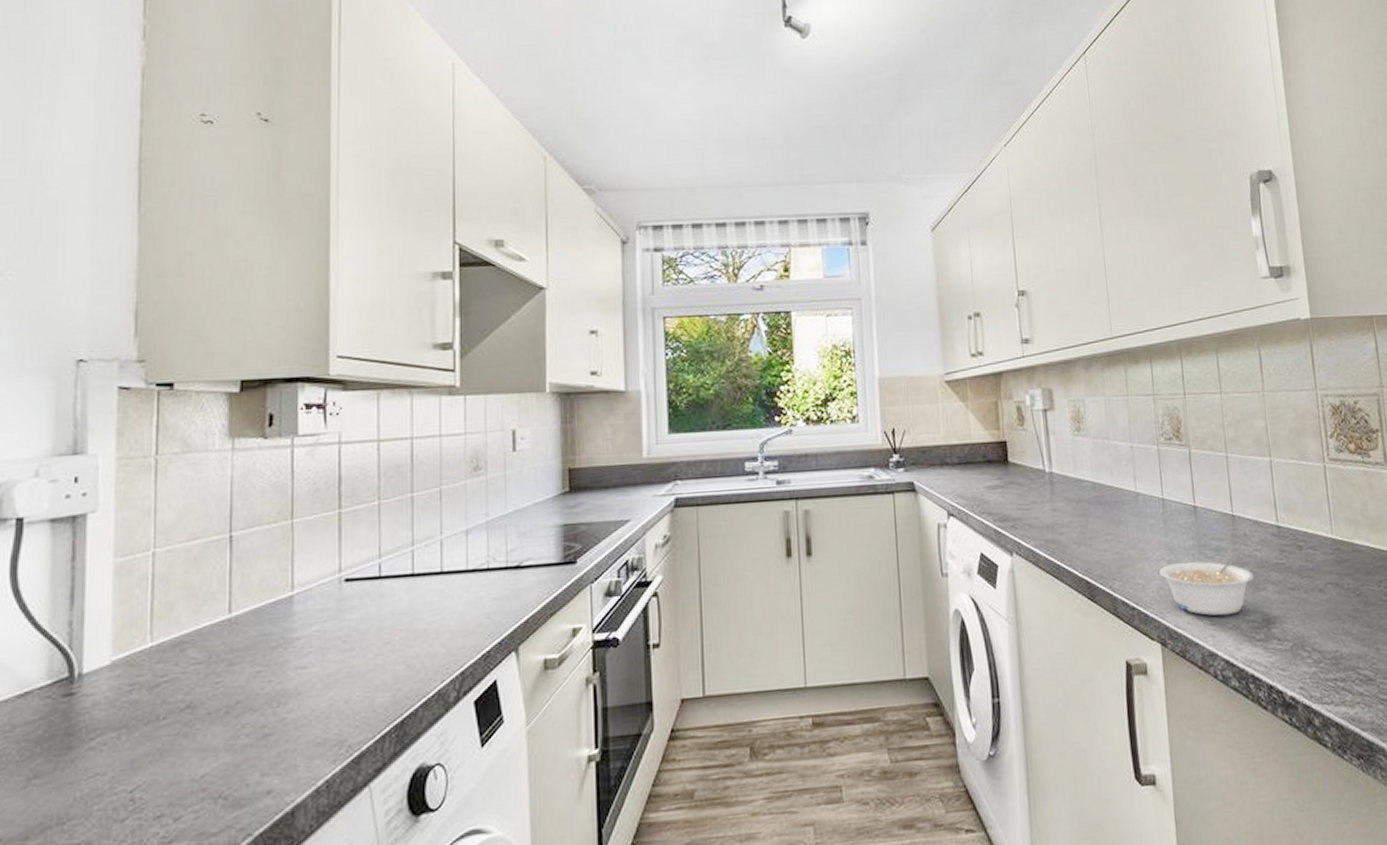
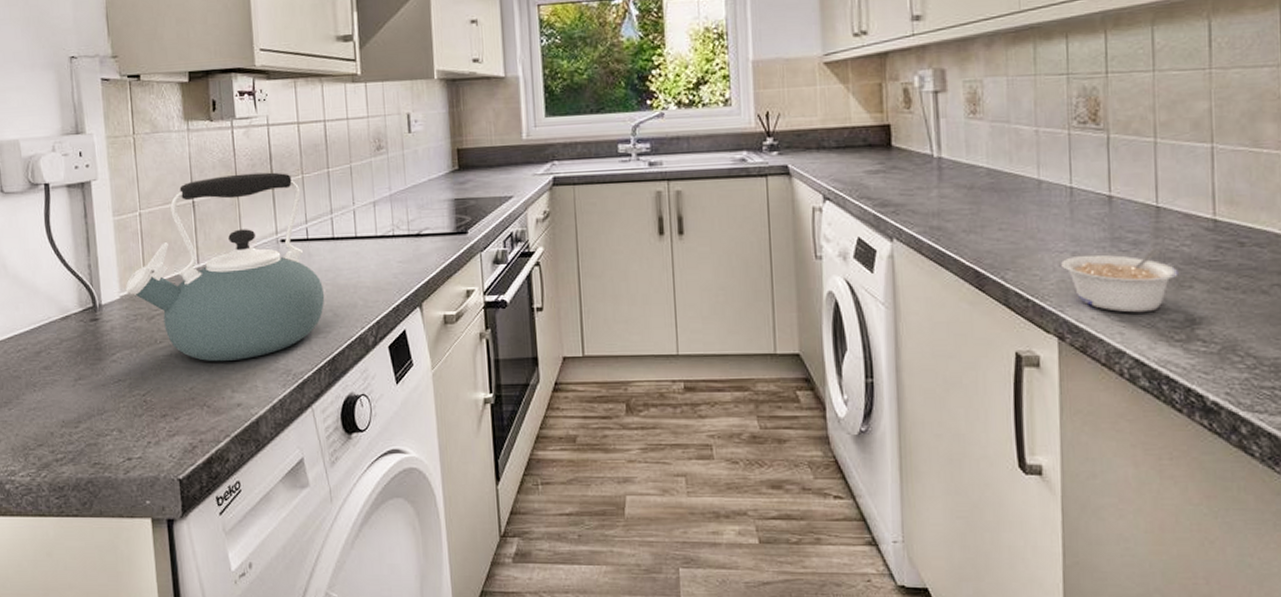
kettle: none [120,498,397,739] -> present [125,172,325,362]

